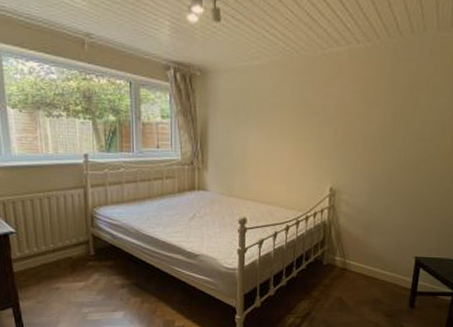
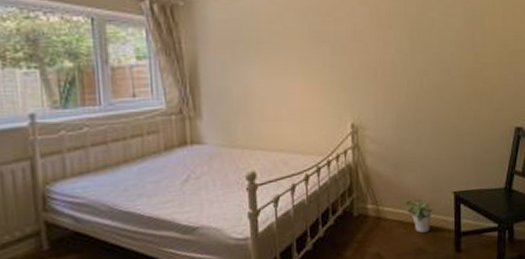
potted plant: none [368,256,393,287] -> present [404,197,433,233]

